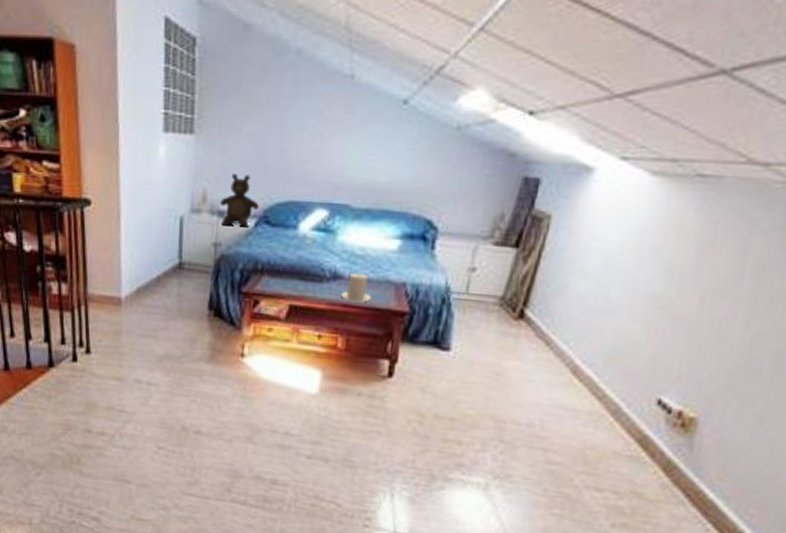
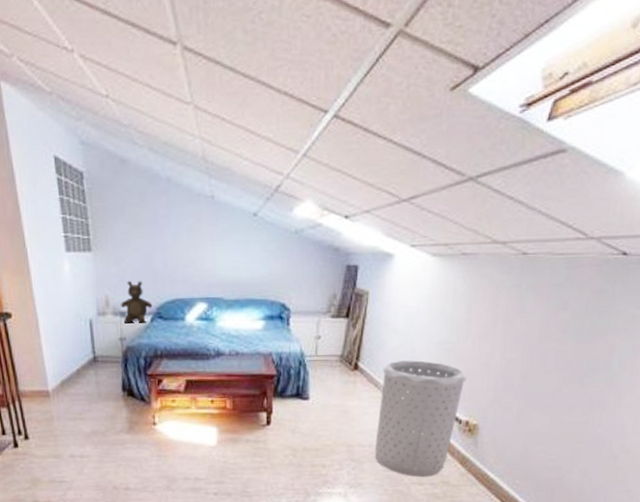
candle: present [341,272,372,303] -> none [224,349,248,372]
laundry basket: none [534,313,688,482] -> present [374,360,468,477]

